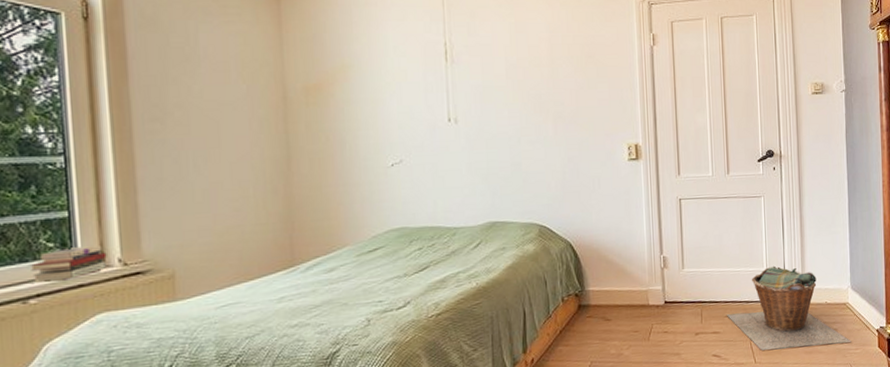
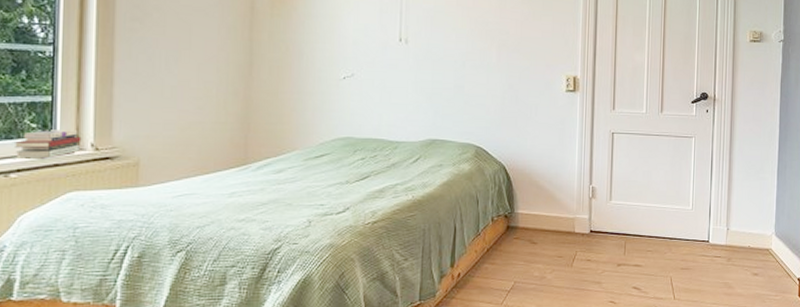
laundry basket: present [727,265,851,351] -> none [650,205,772,289]

